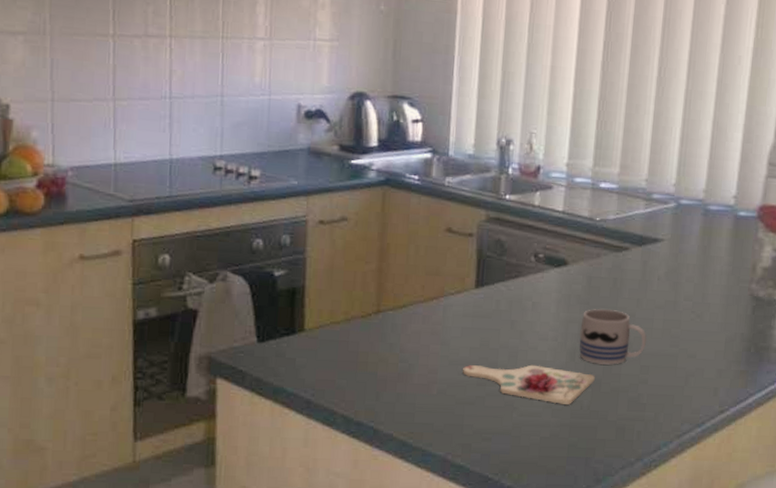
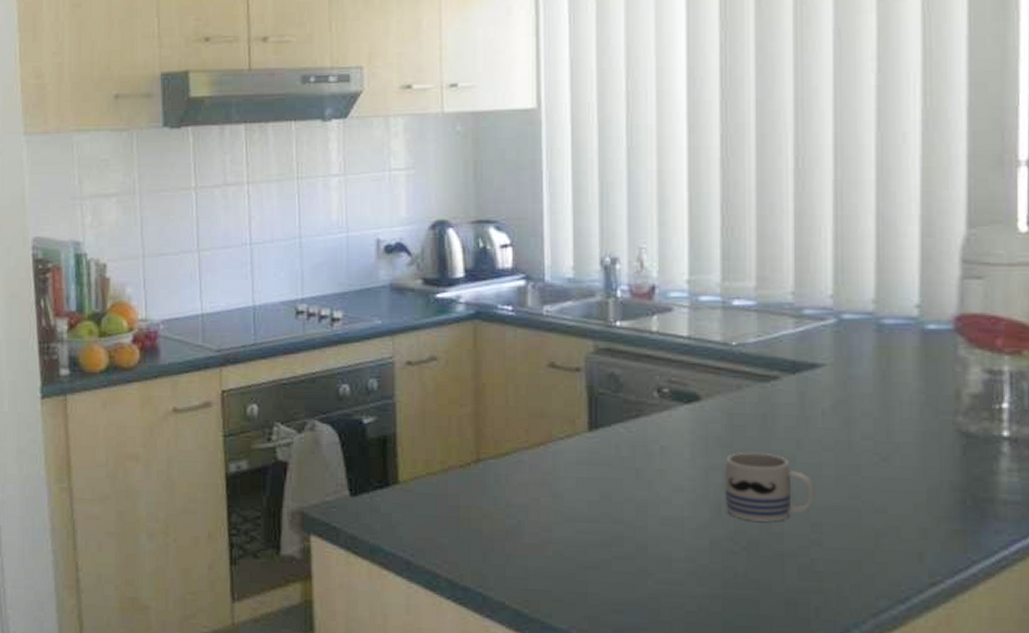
cutting board: present [463,364,595,404] -> none [582,521,750,571]

